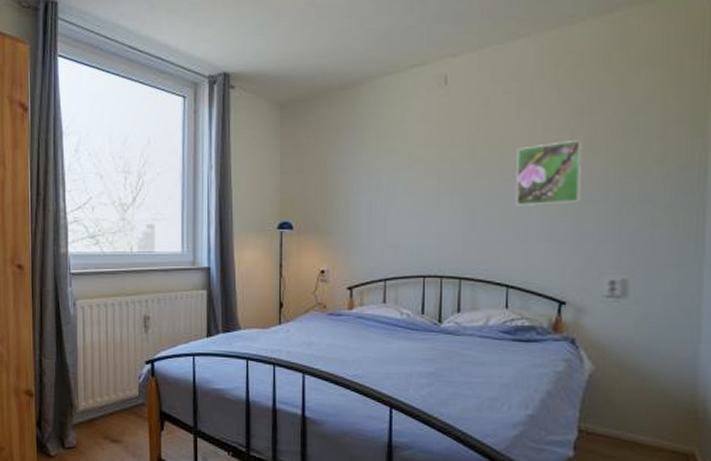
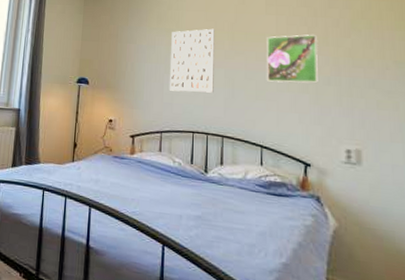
wall art: none [394,143,450,229] -> present [170,28,215,93]

